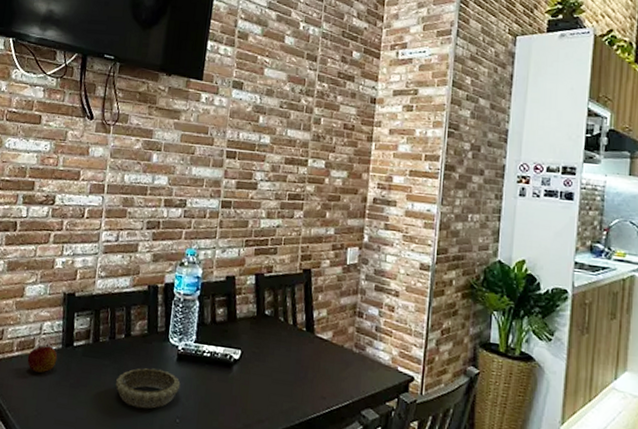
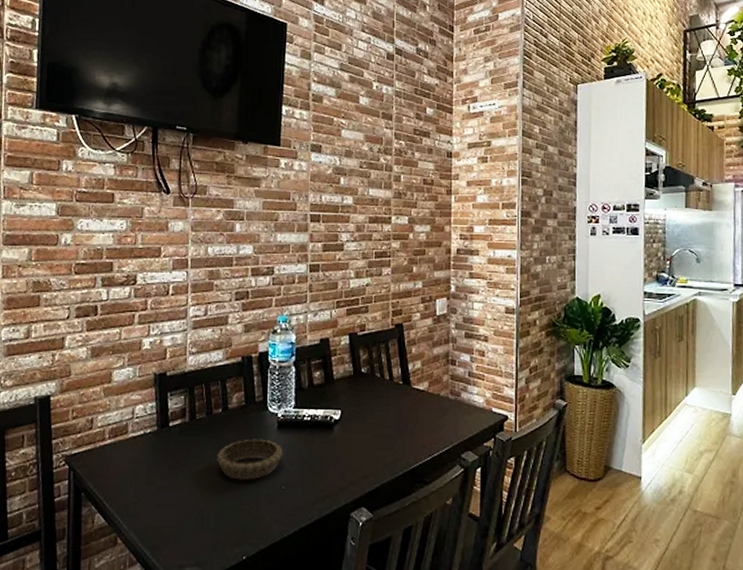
apple: present [27,345,58,373] -> none [121,430,153,458]

